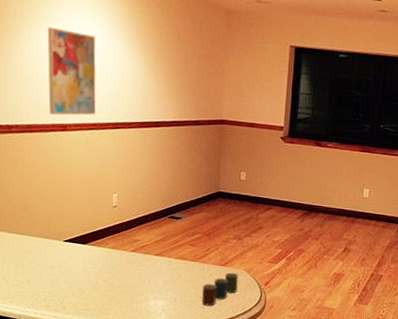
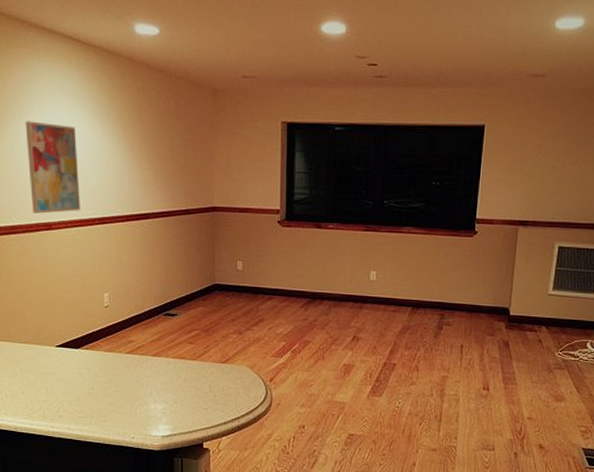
cup: present [202,272,238,306] -> none [203,370,241,407]

